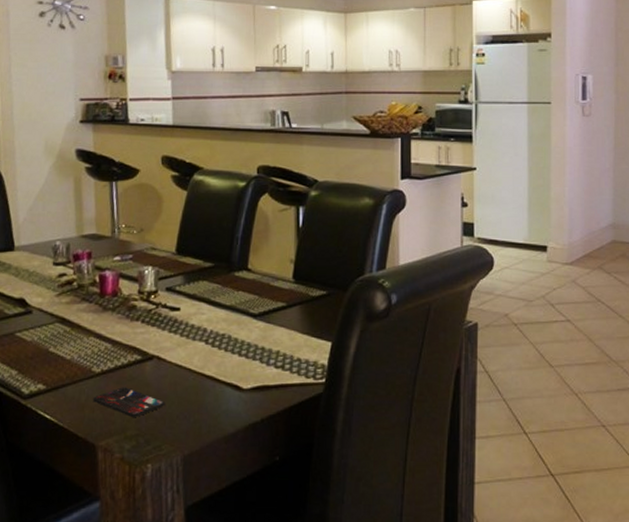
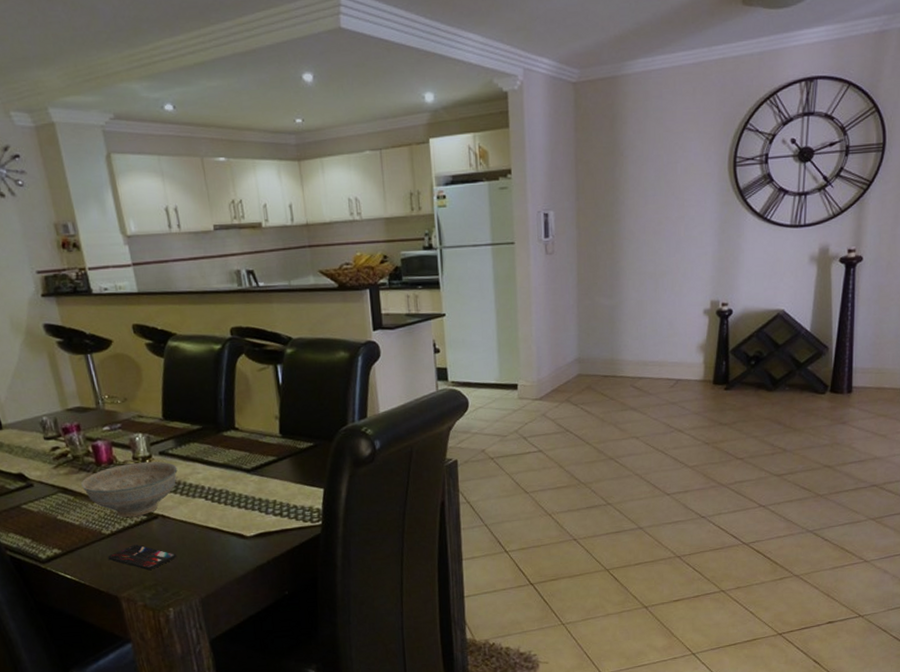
decorative bowl: none [81,296,182,357] -> present [81,461,178,518]

